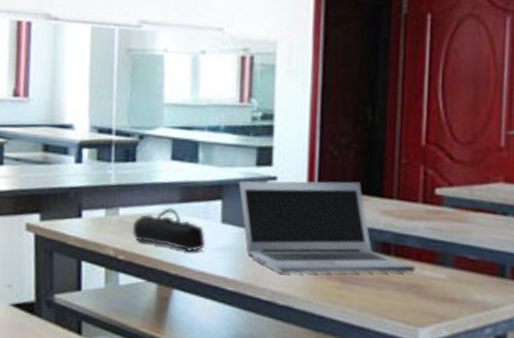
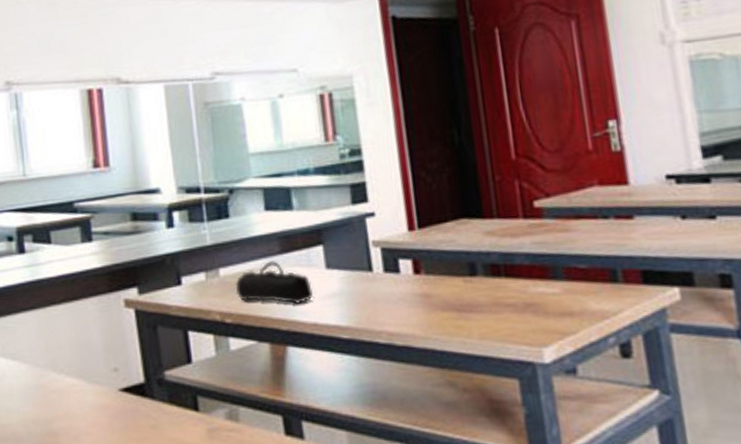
laptop: present [238,180,415,274] -> none [337,206,528,313]

